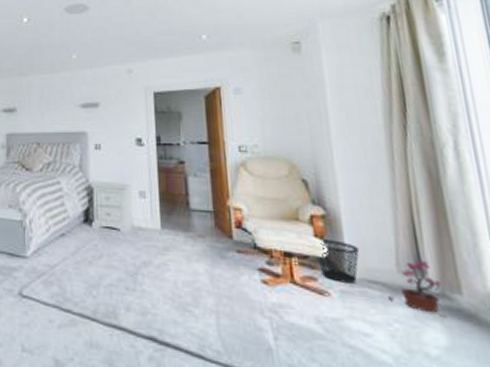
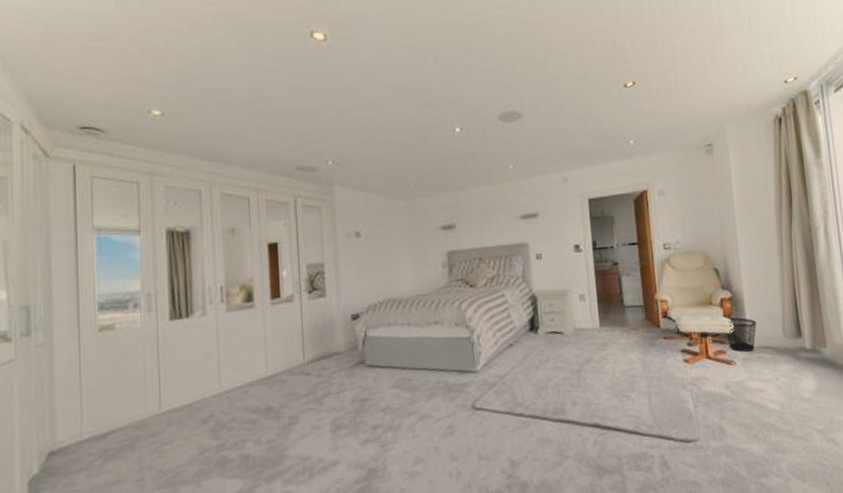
potted plant: present [387,260,447,317] -> none [776,324,816,367]

